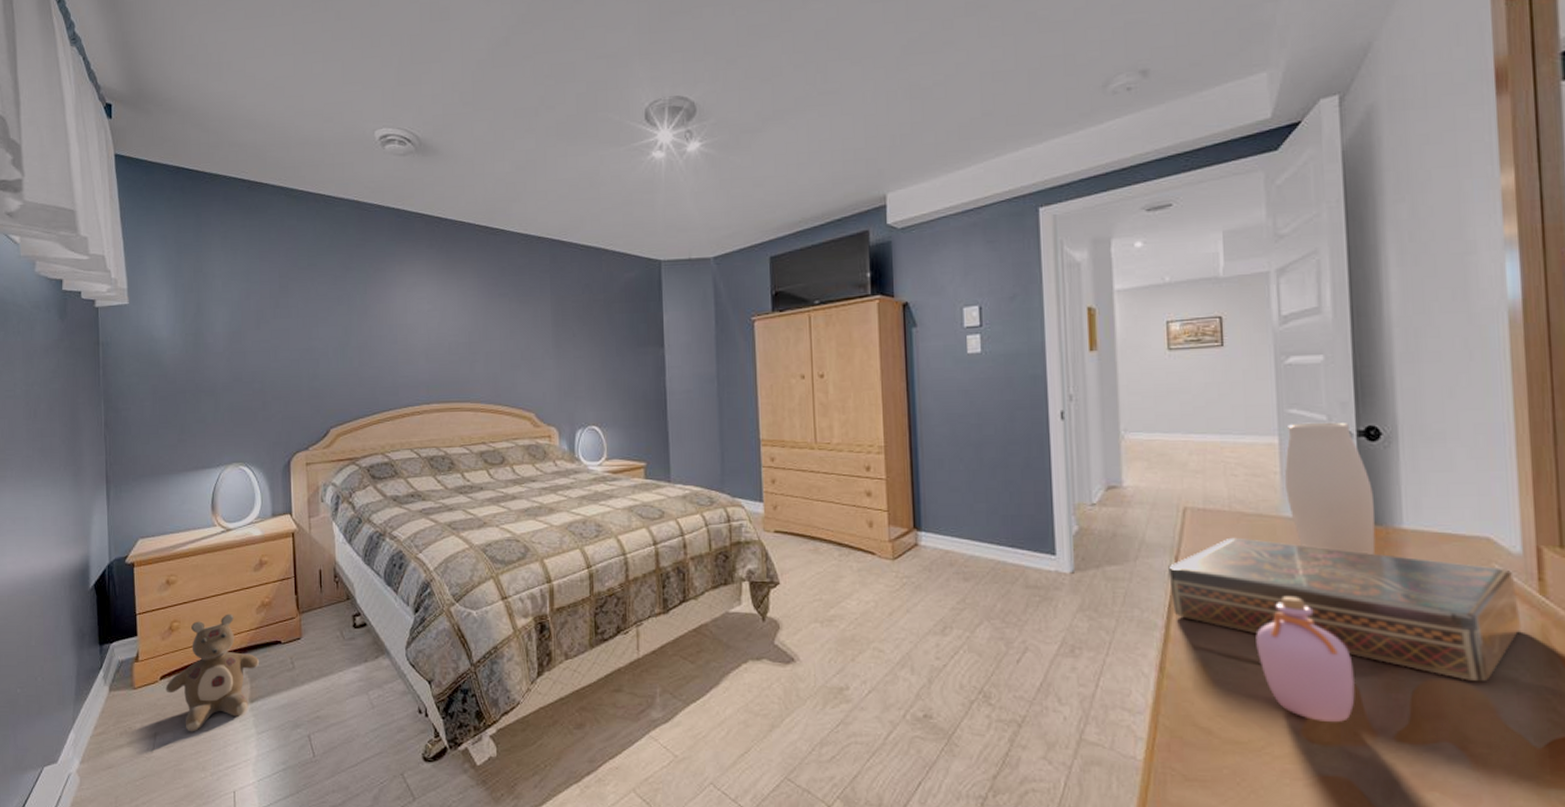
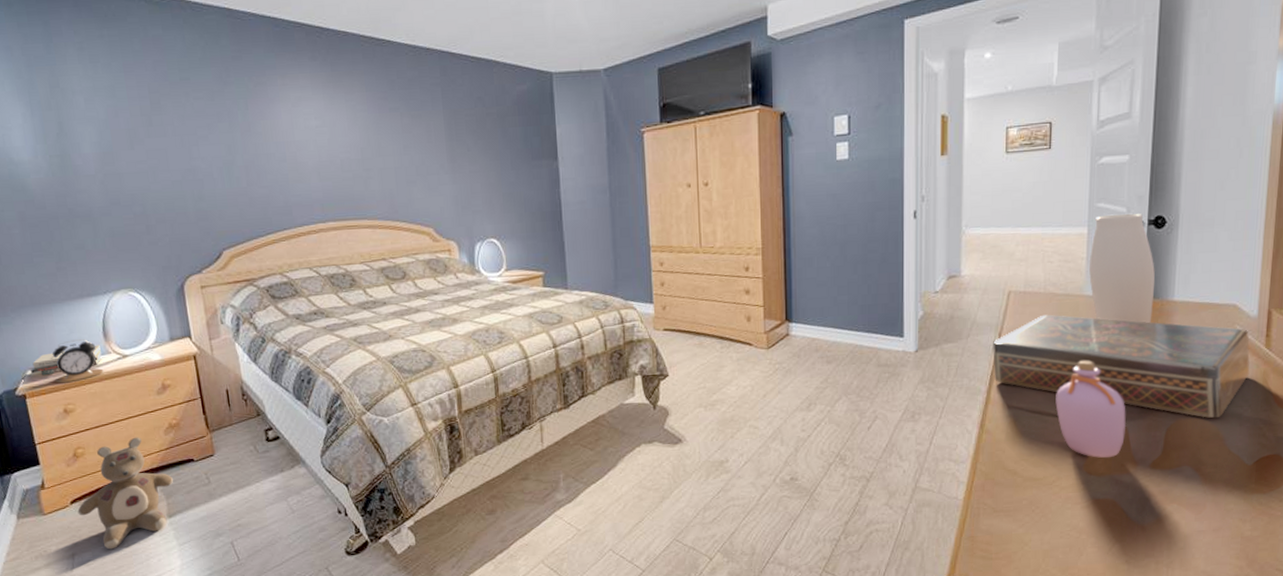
books: none [142,517,207,545] -> present [31,344,102,376]
alarm clock: none [162,511,208,554] -> present [52,339,104,384]

